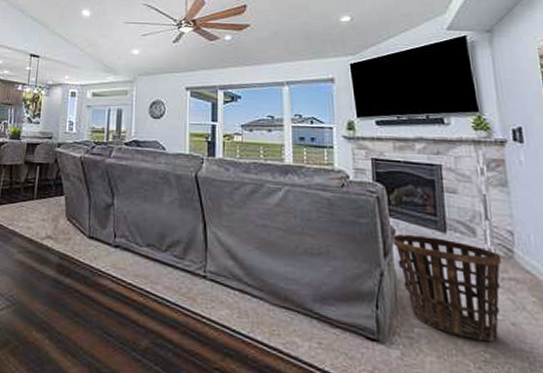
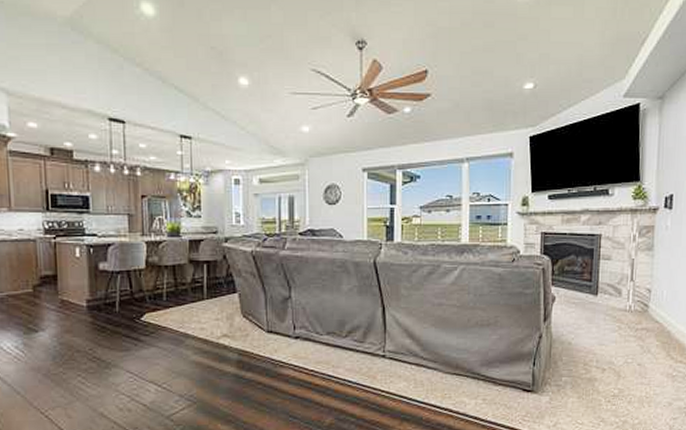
basket: present [392,234,502,343] -> none [552,300,639,381]

